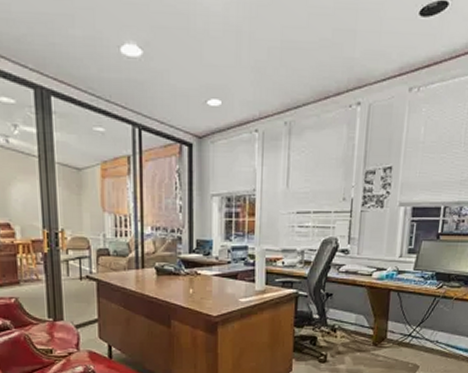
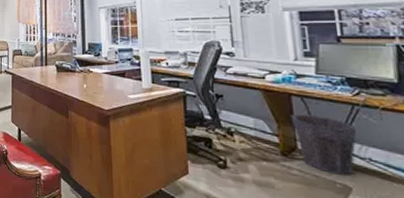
waste bin: none [386,308,432,356] -> present [290,114,356,175]

